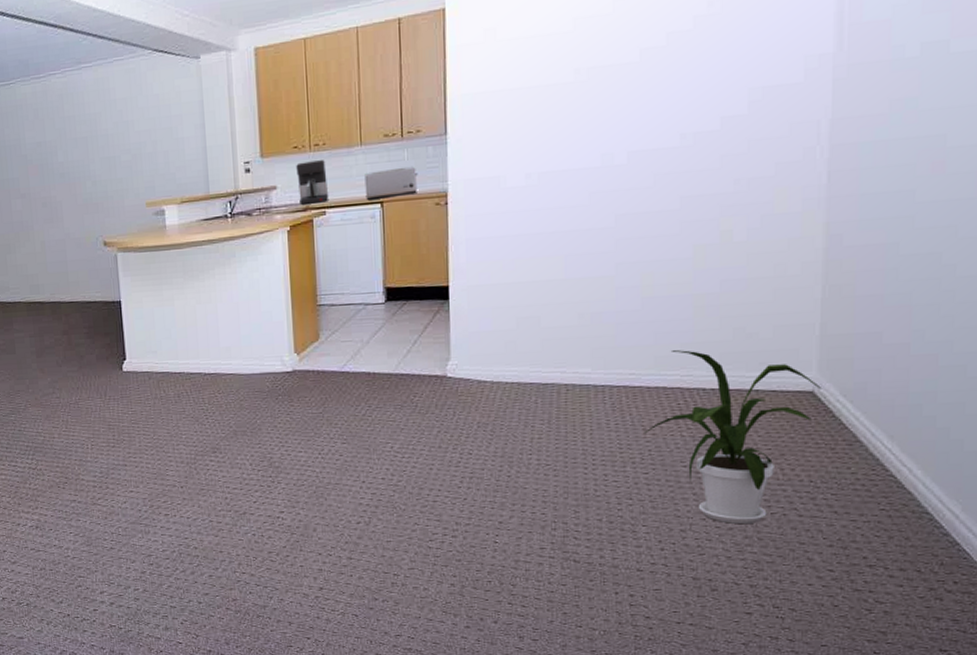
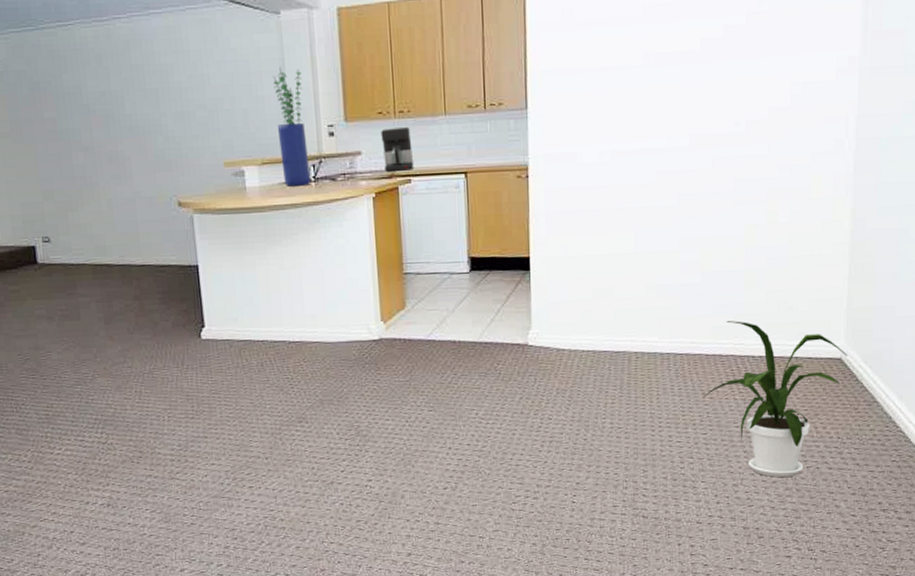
vase: none [192,109,228,223] -> present [273,67,311,187]
toaster: present [365,166,418,200] -> none [449,138,500,170]

